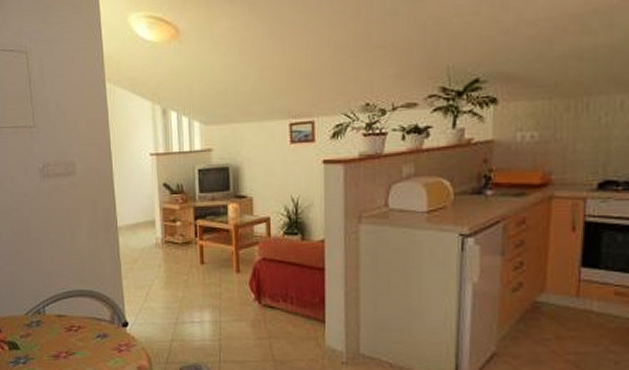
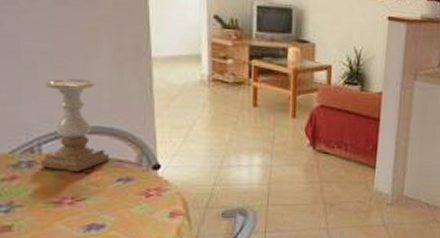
candle holder: none [44,250,91,330] -> present [40,78,110,173]

